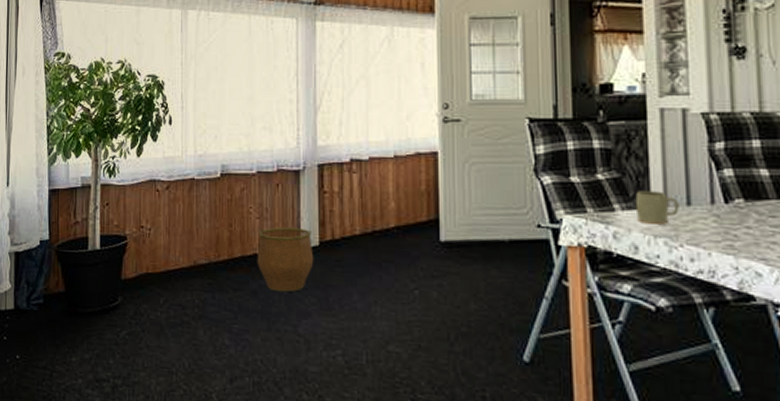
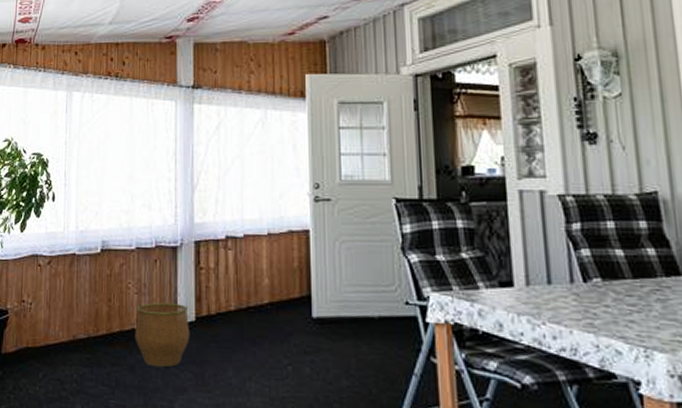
mug: present [635,191,679,224] -> none [498,269,540,303]

